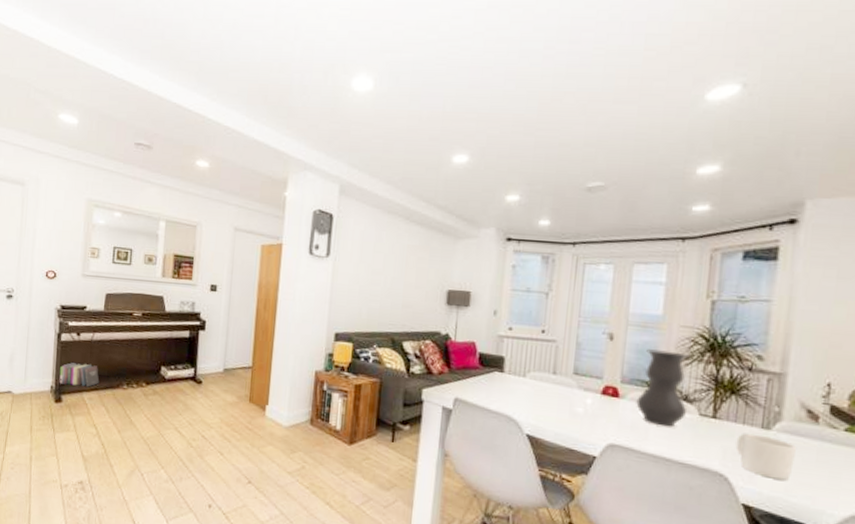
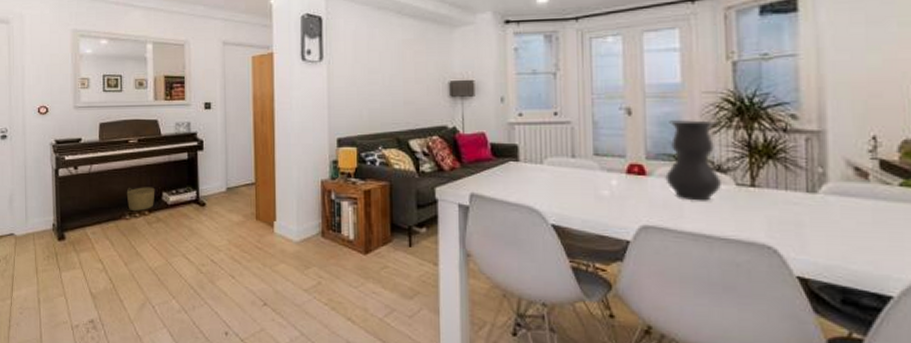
books: present [59,362,100,387] -> none [60,197,101,221]
basket: none [126,358,155,382] -> present [126,187,155,211]
mug: present [735,433,796,481] -> none [780,199,848,246]

